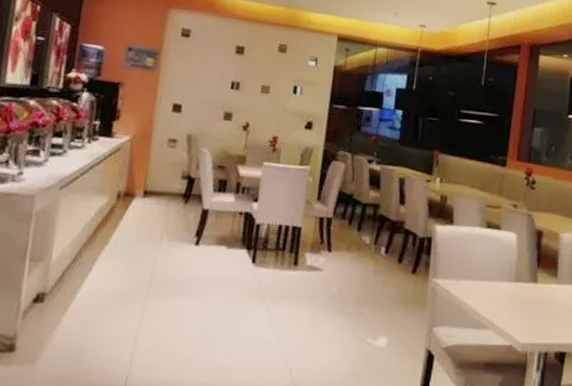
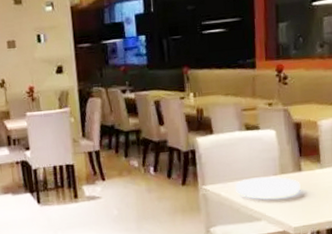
plate: none [467,280,534,307] -> present [236,177,301,198]

